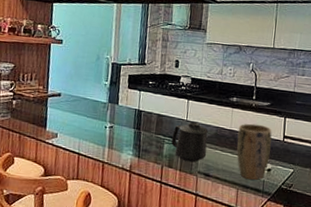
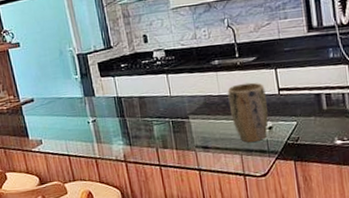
mug: present [171,121,208,162] -> none [159,95,200,139]

